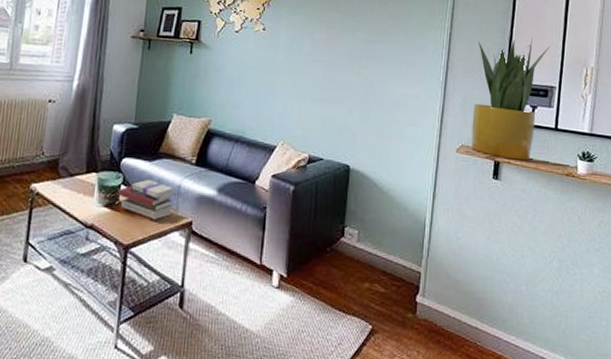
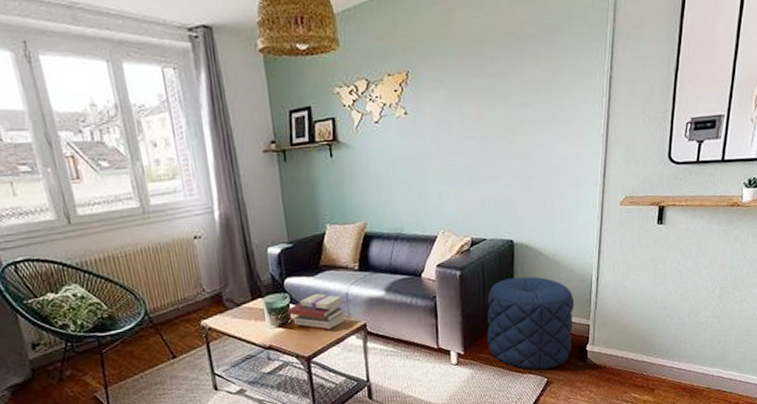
pouf: none [312,203,406,314] -> present [487,276,575,370]
planter: present [472,38,550,161] -> none [636,64,720,202]

